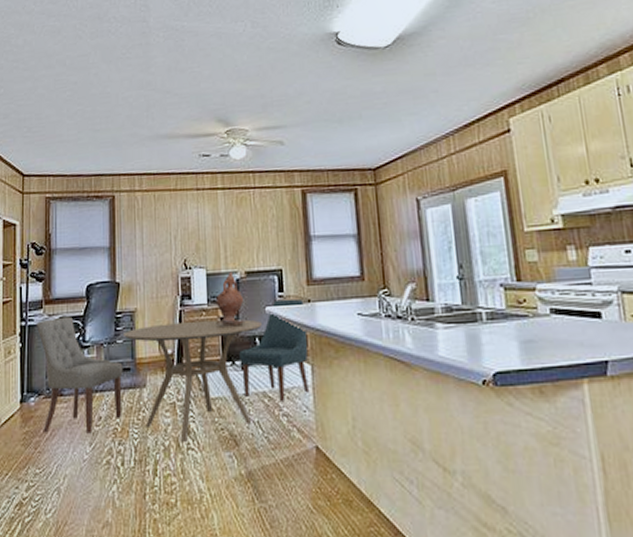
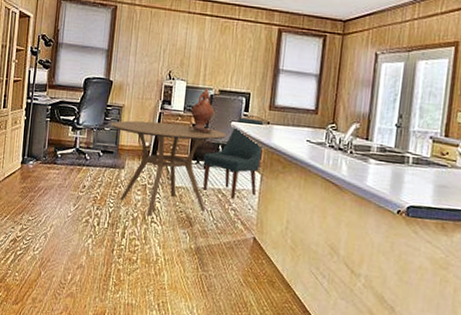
chair: present [37,316,123,434] -> none [37,100,108,197]

